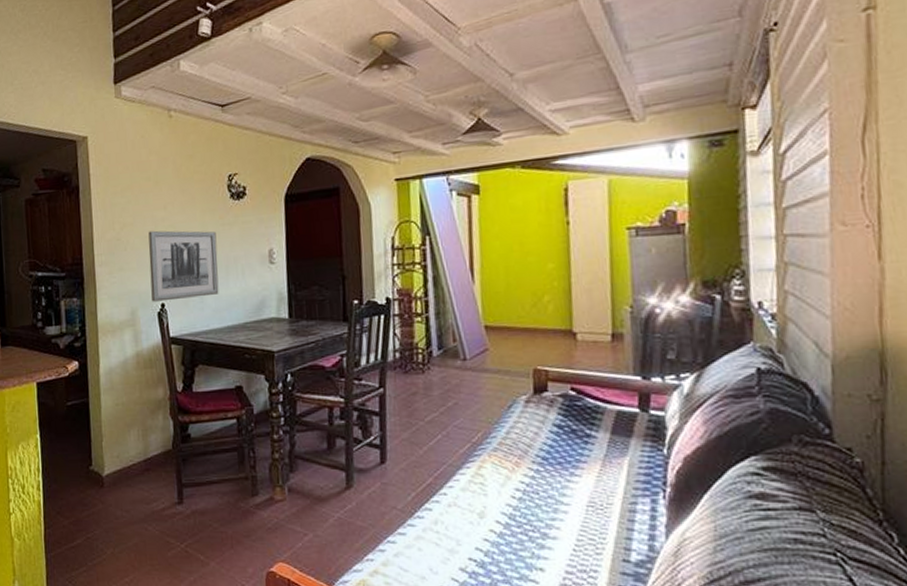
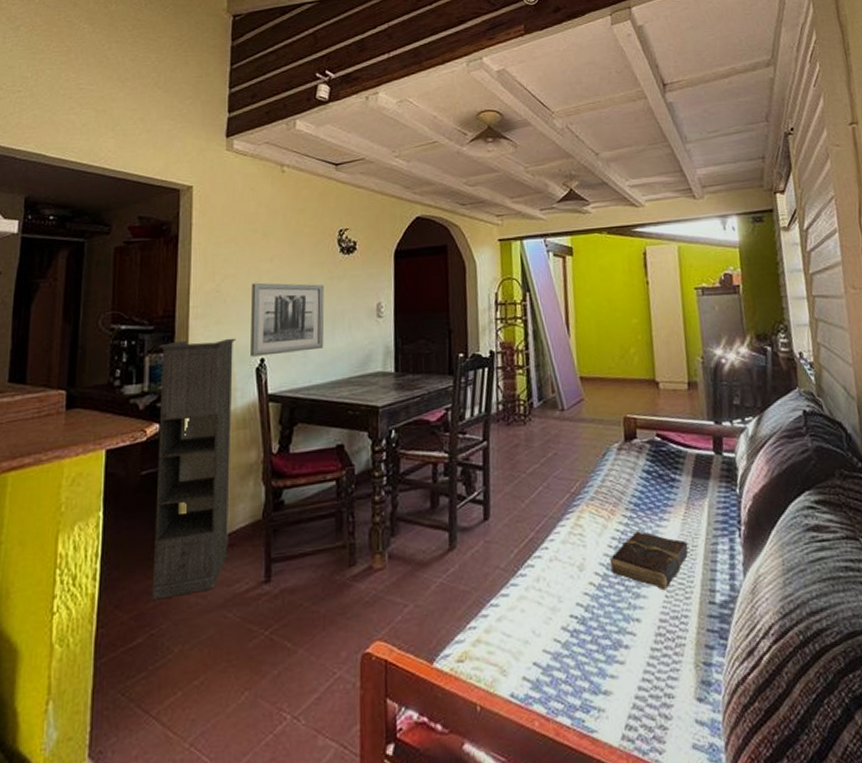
storage cabinet: none [71,284,145,510] -> present [152,338,236,600]
book: none [512,485,602,544] -> present [609,531,689,591]

